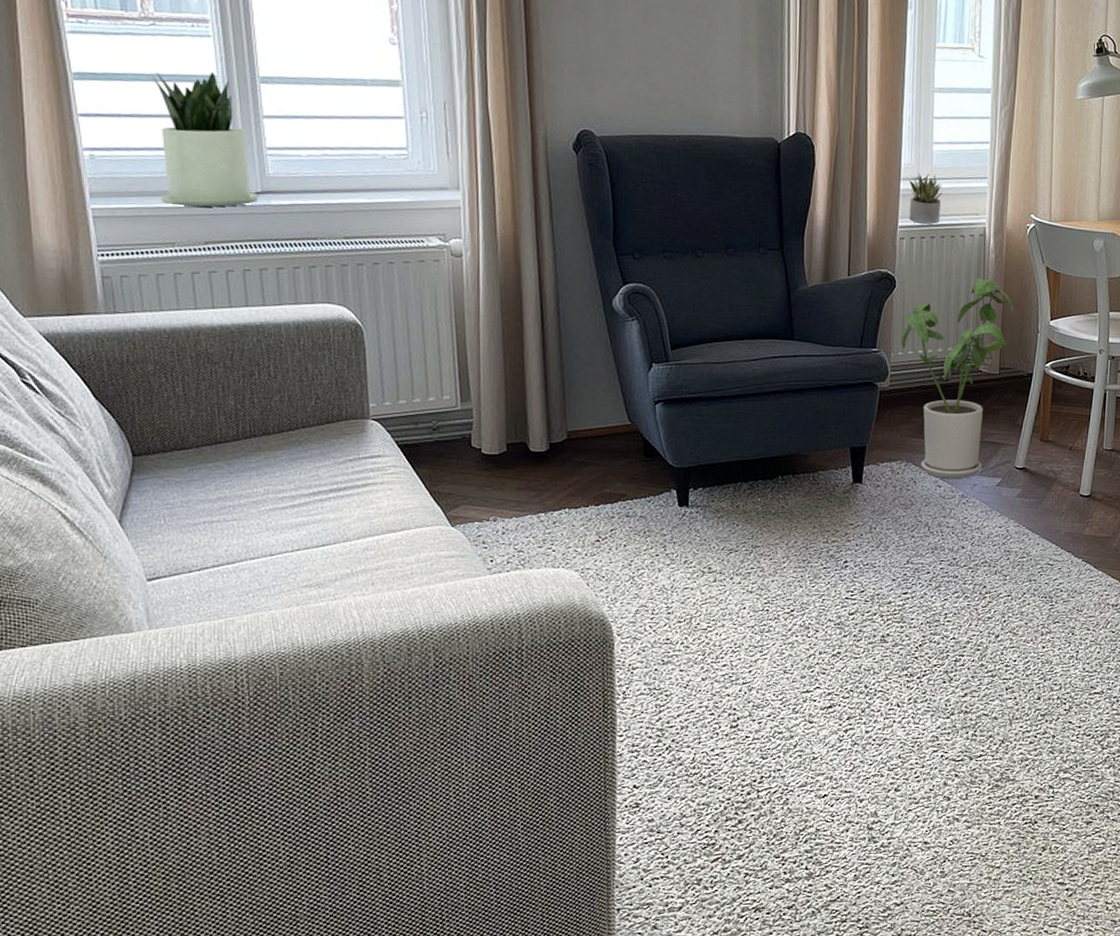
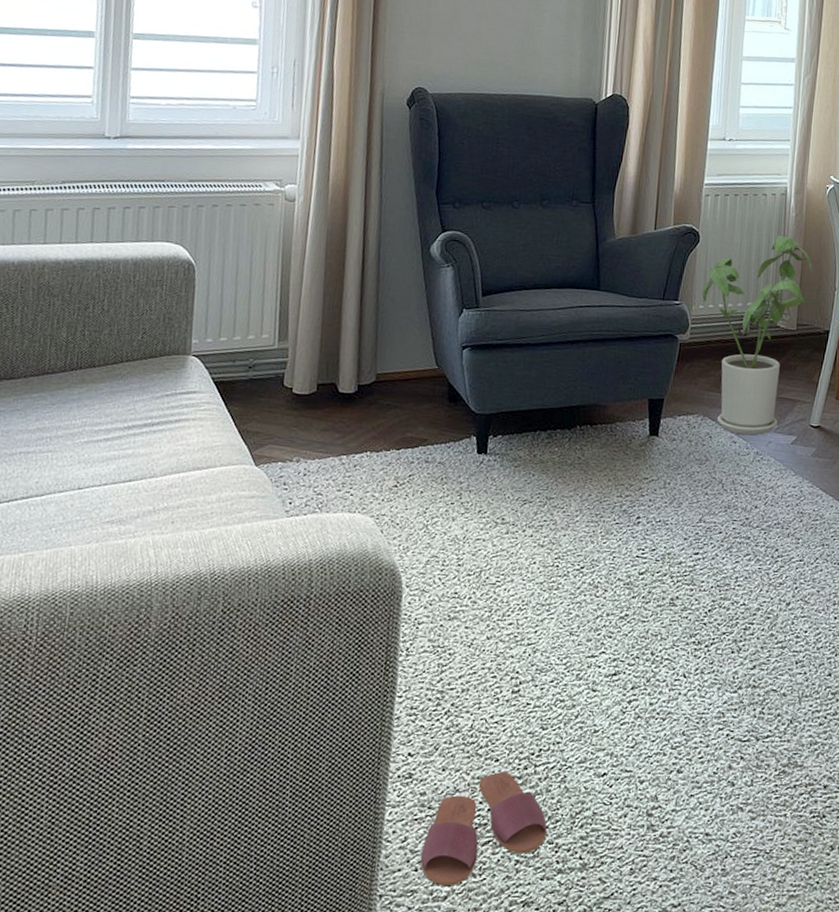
planter: present [153,72,260,208] -> none [27,27,119,150]
slippers: none [653,798,773,899] -> present [420,772,547,887]
succulent plant: present [909,173,942,224] -> none [715,134,747,183]

